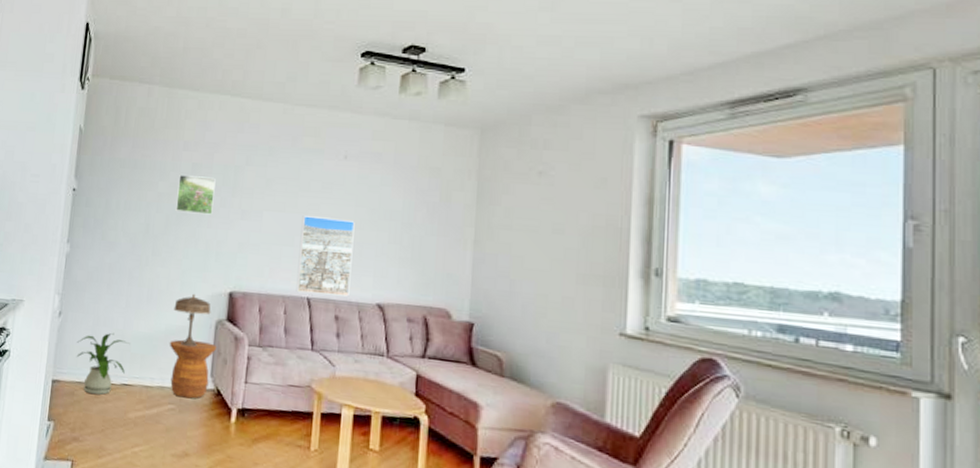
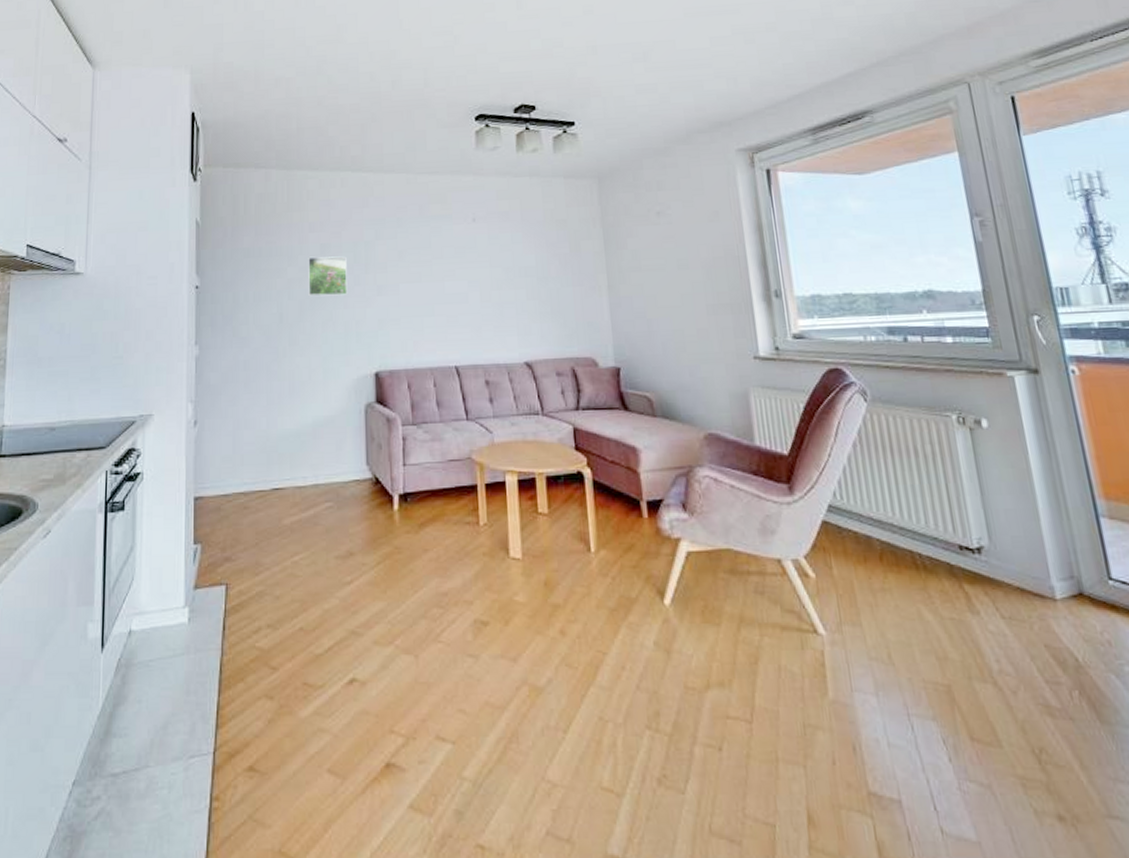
house plant: present [76,332,130,395] -> none [217,434,276,506]
side table: present [169,339,218,399] -> none [318,429,370,493]
table lamp: present [173,293,211,347] -> none [319,379,359,436]
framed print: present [296,216,355,297] -> none [439,282,497,362]

